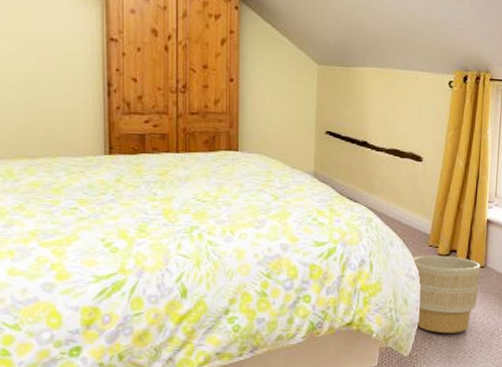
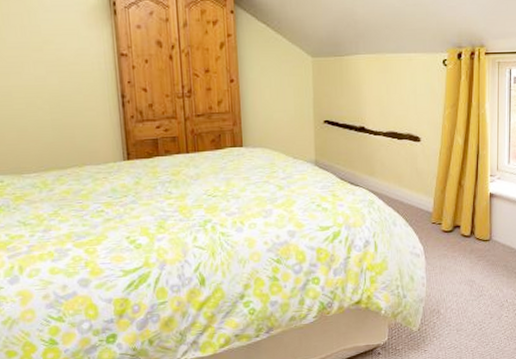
planter: present [411,255,481,334] -> none [415,231,486,308]

